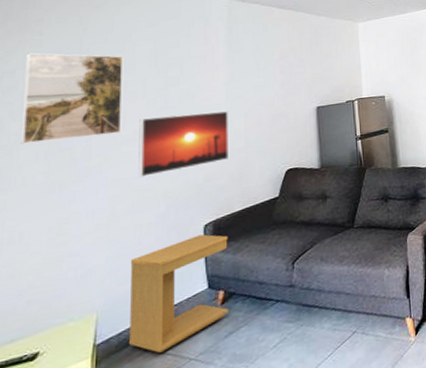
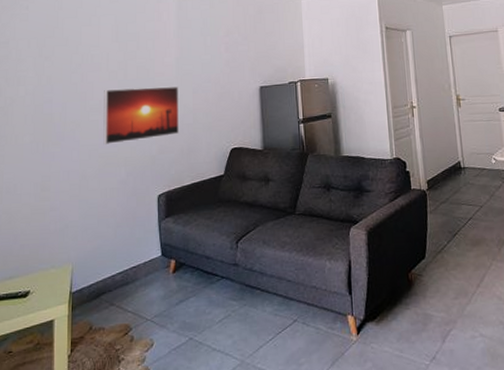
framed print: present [20,52,124,144] -> none [13,25,91,107]
side table: present [128,234,229,353] -> none [96,204,179,309]

